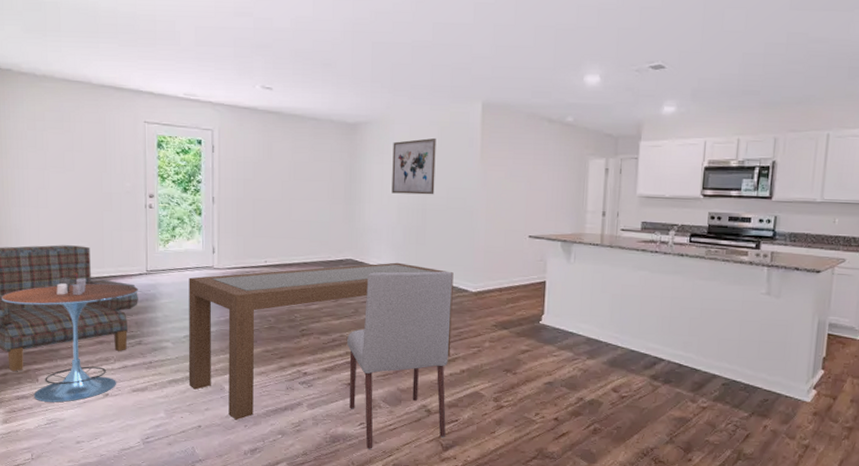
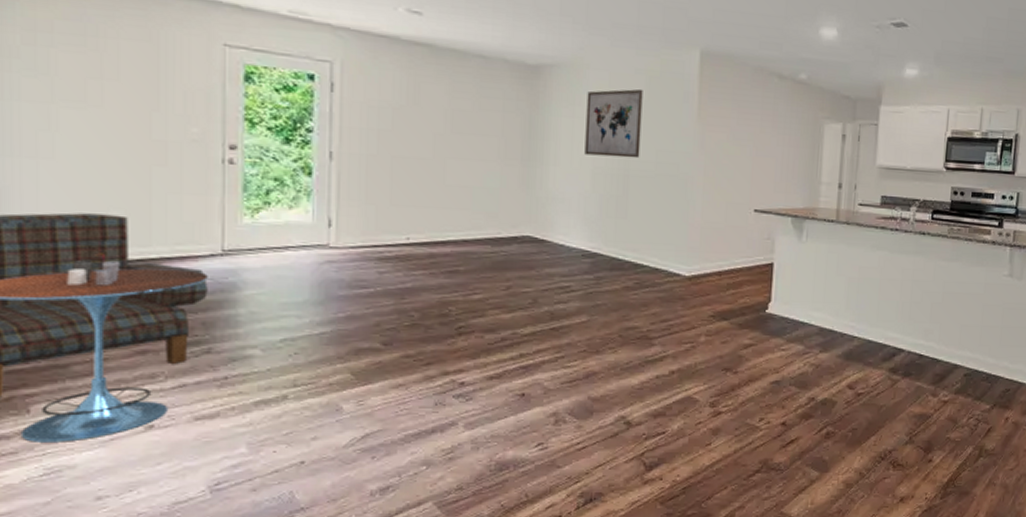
dining table: present [188,262,454,420] -> none [286,240,663,451]
chair: present [347,271,453,450] -> none [522,251,661,477]

